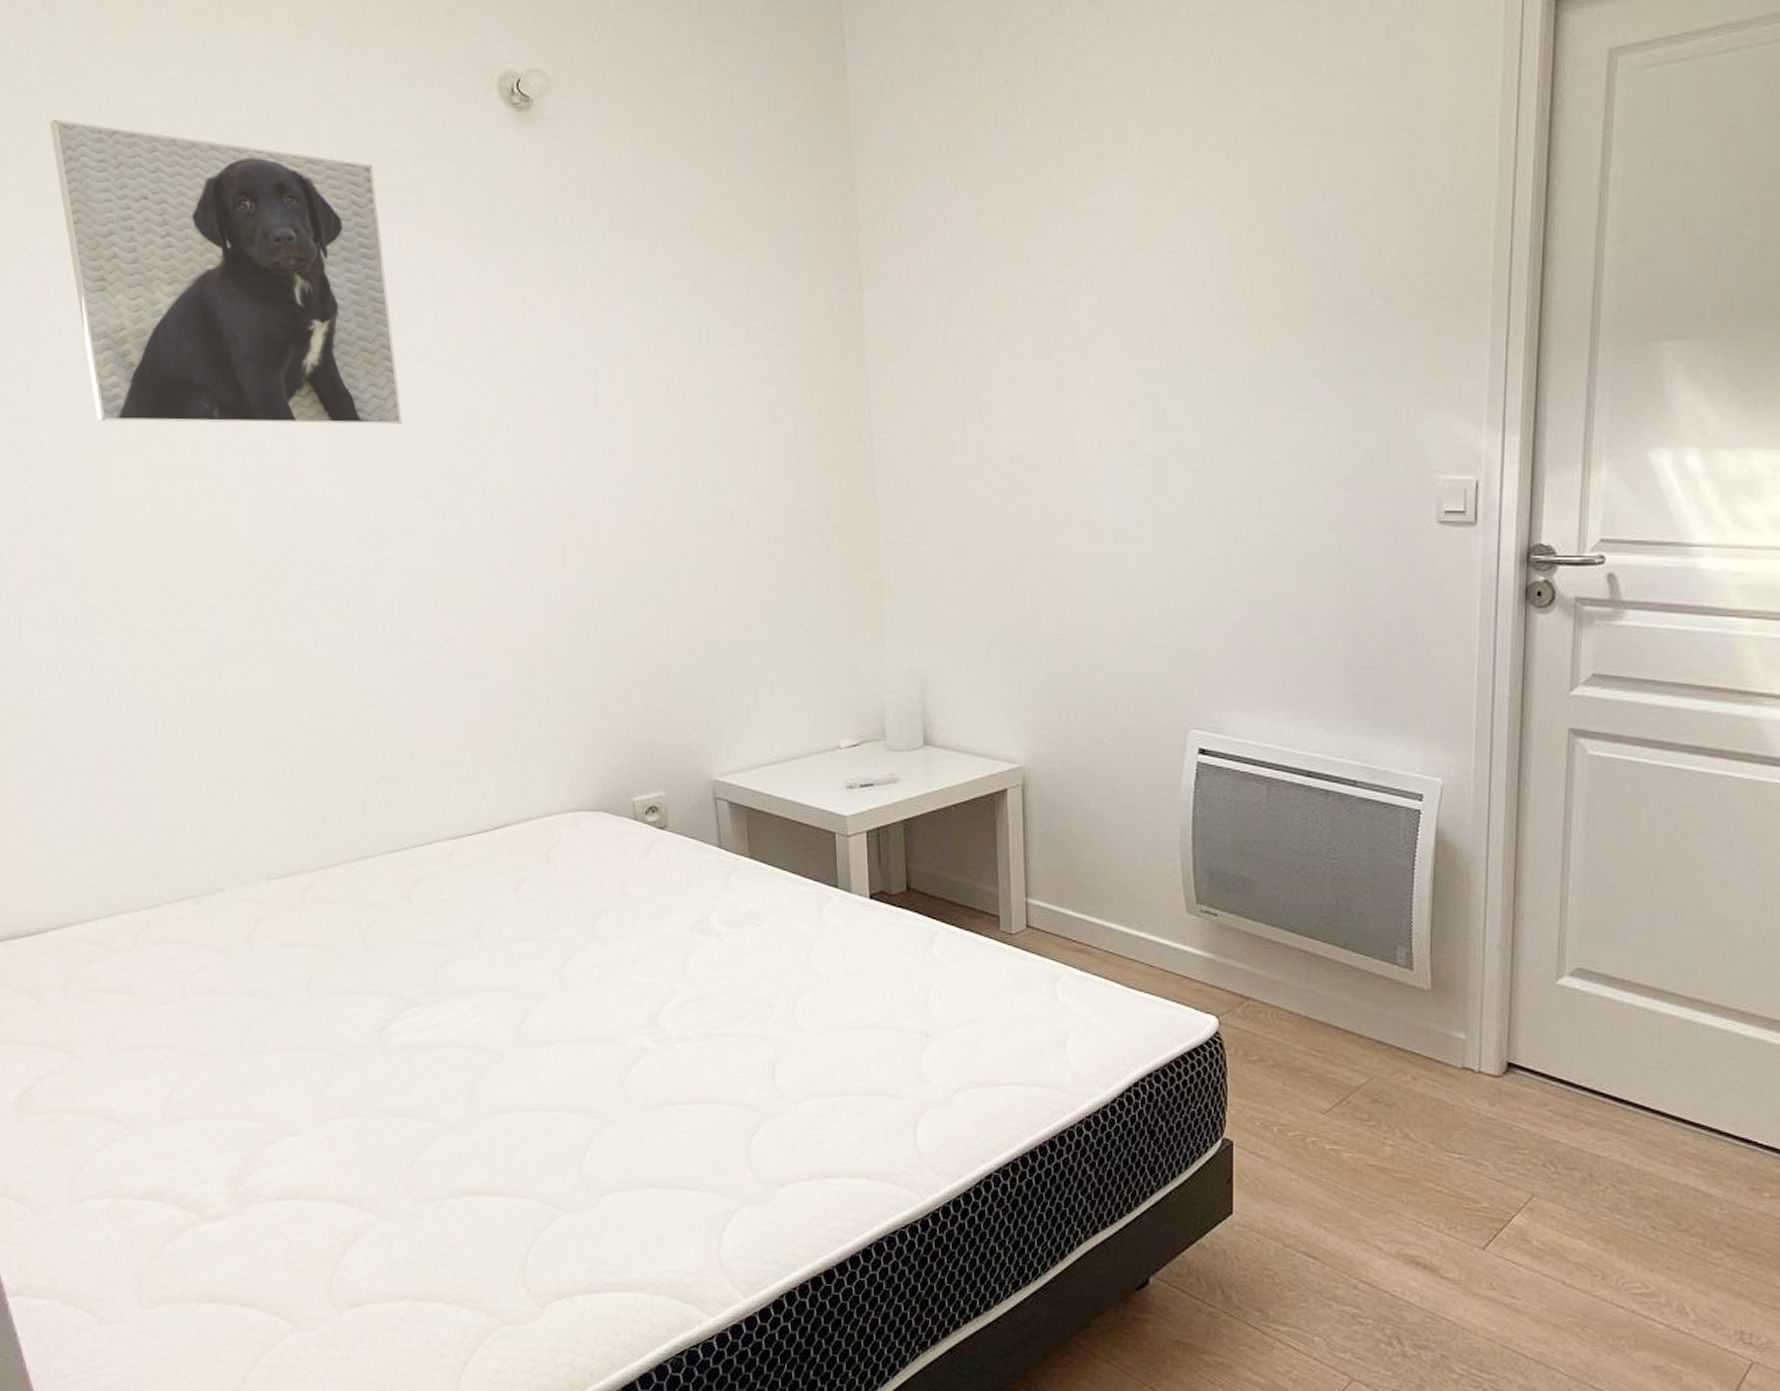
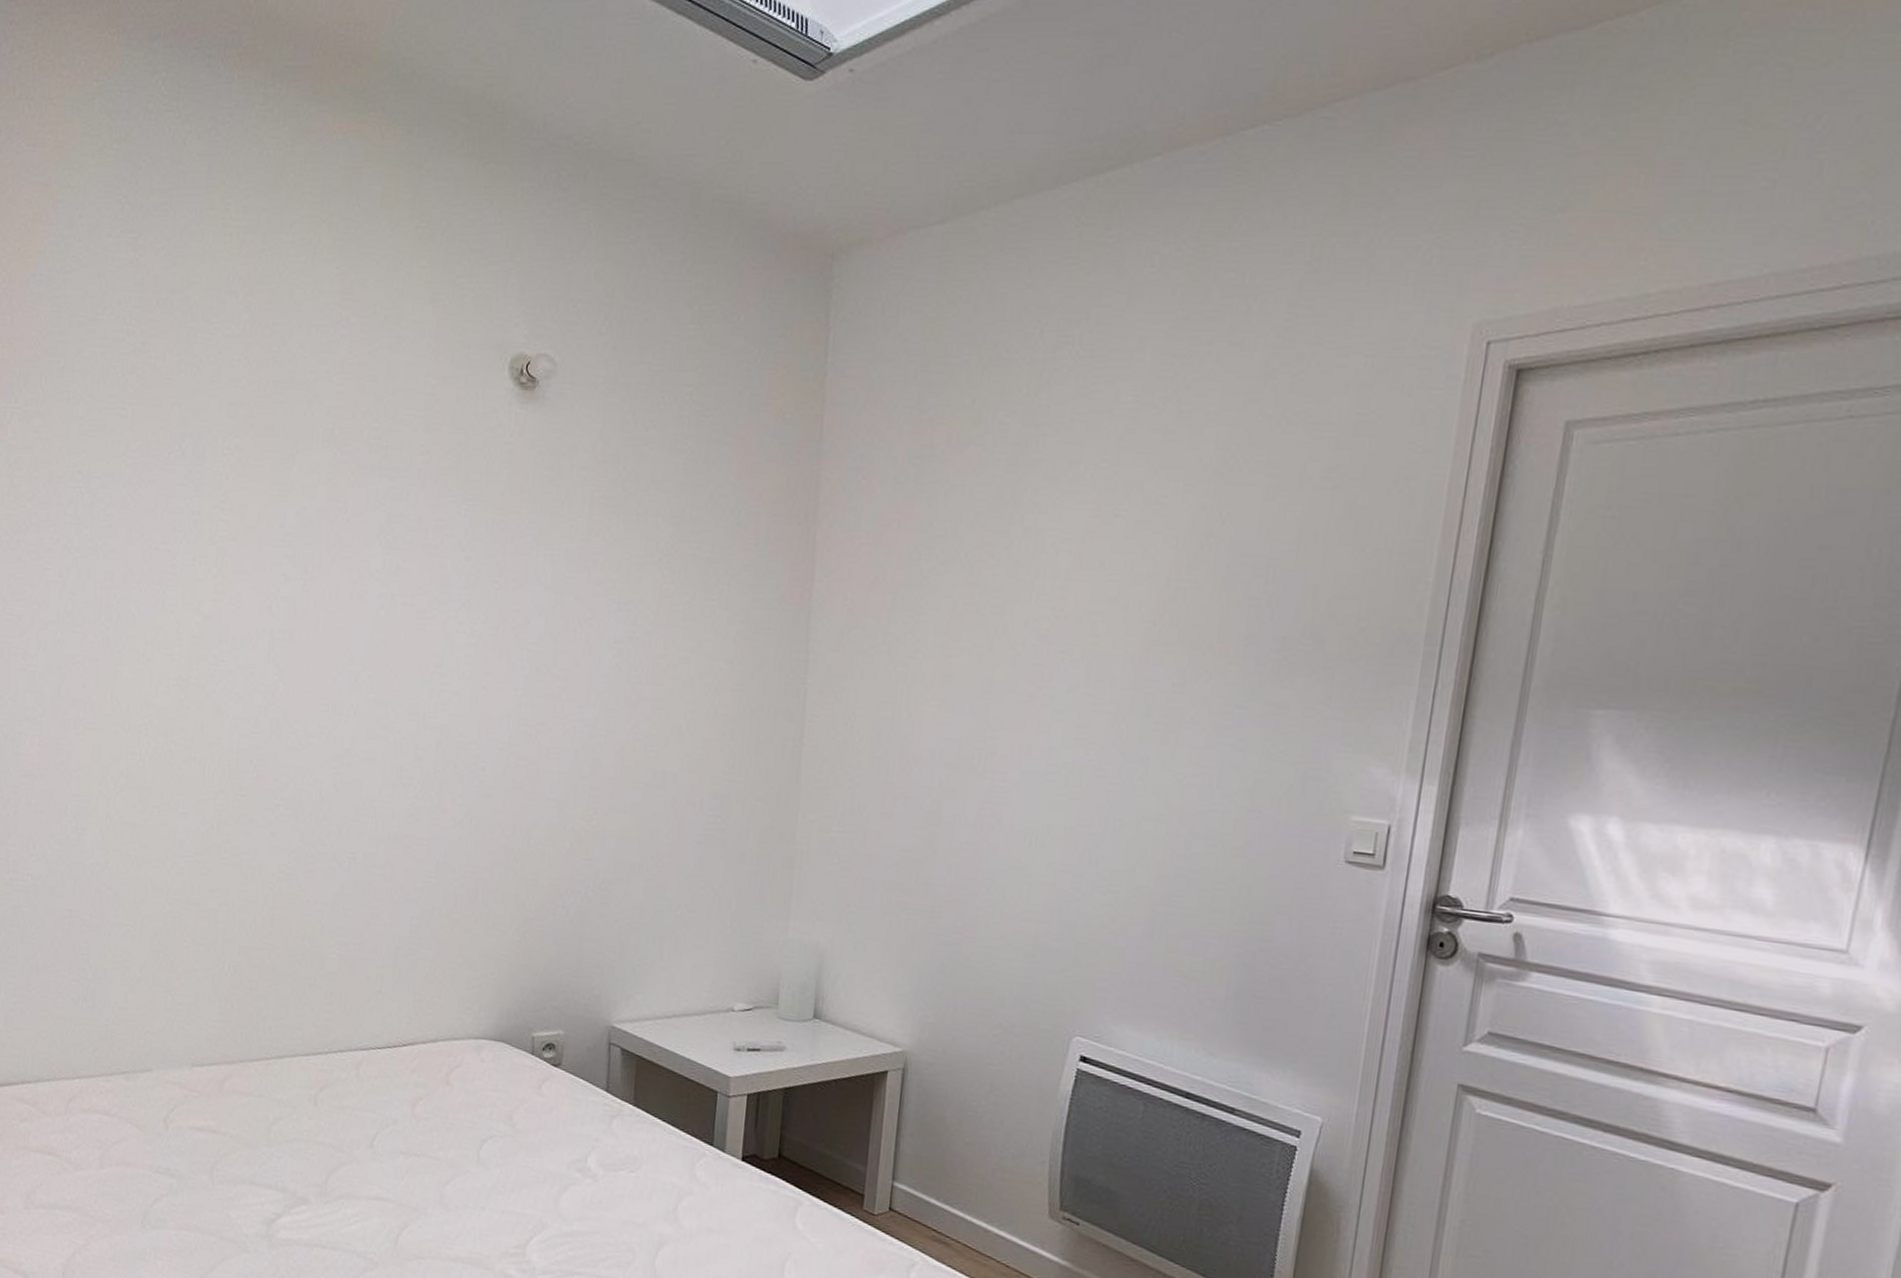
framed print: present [50,119,403,426] -> none [114,362,389,662]

